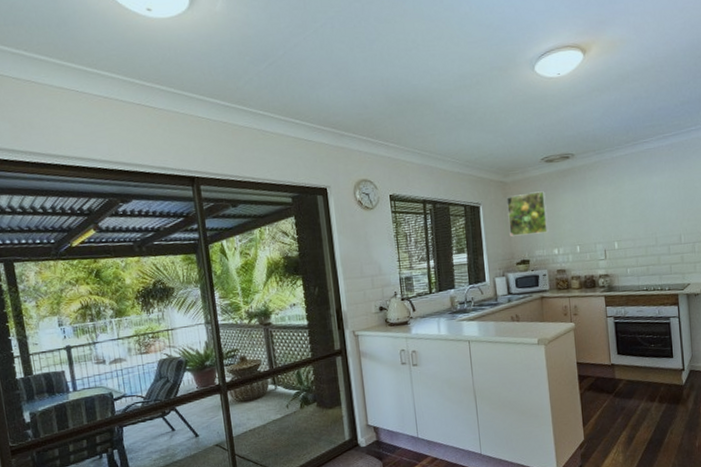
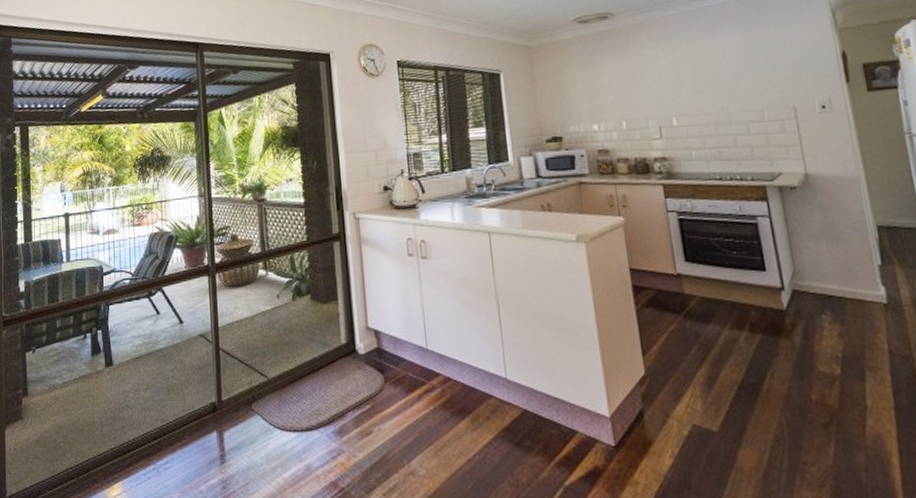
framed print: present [506,191,549,237] -> none [532,56,585,109]

